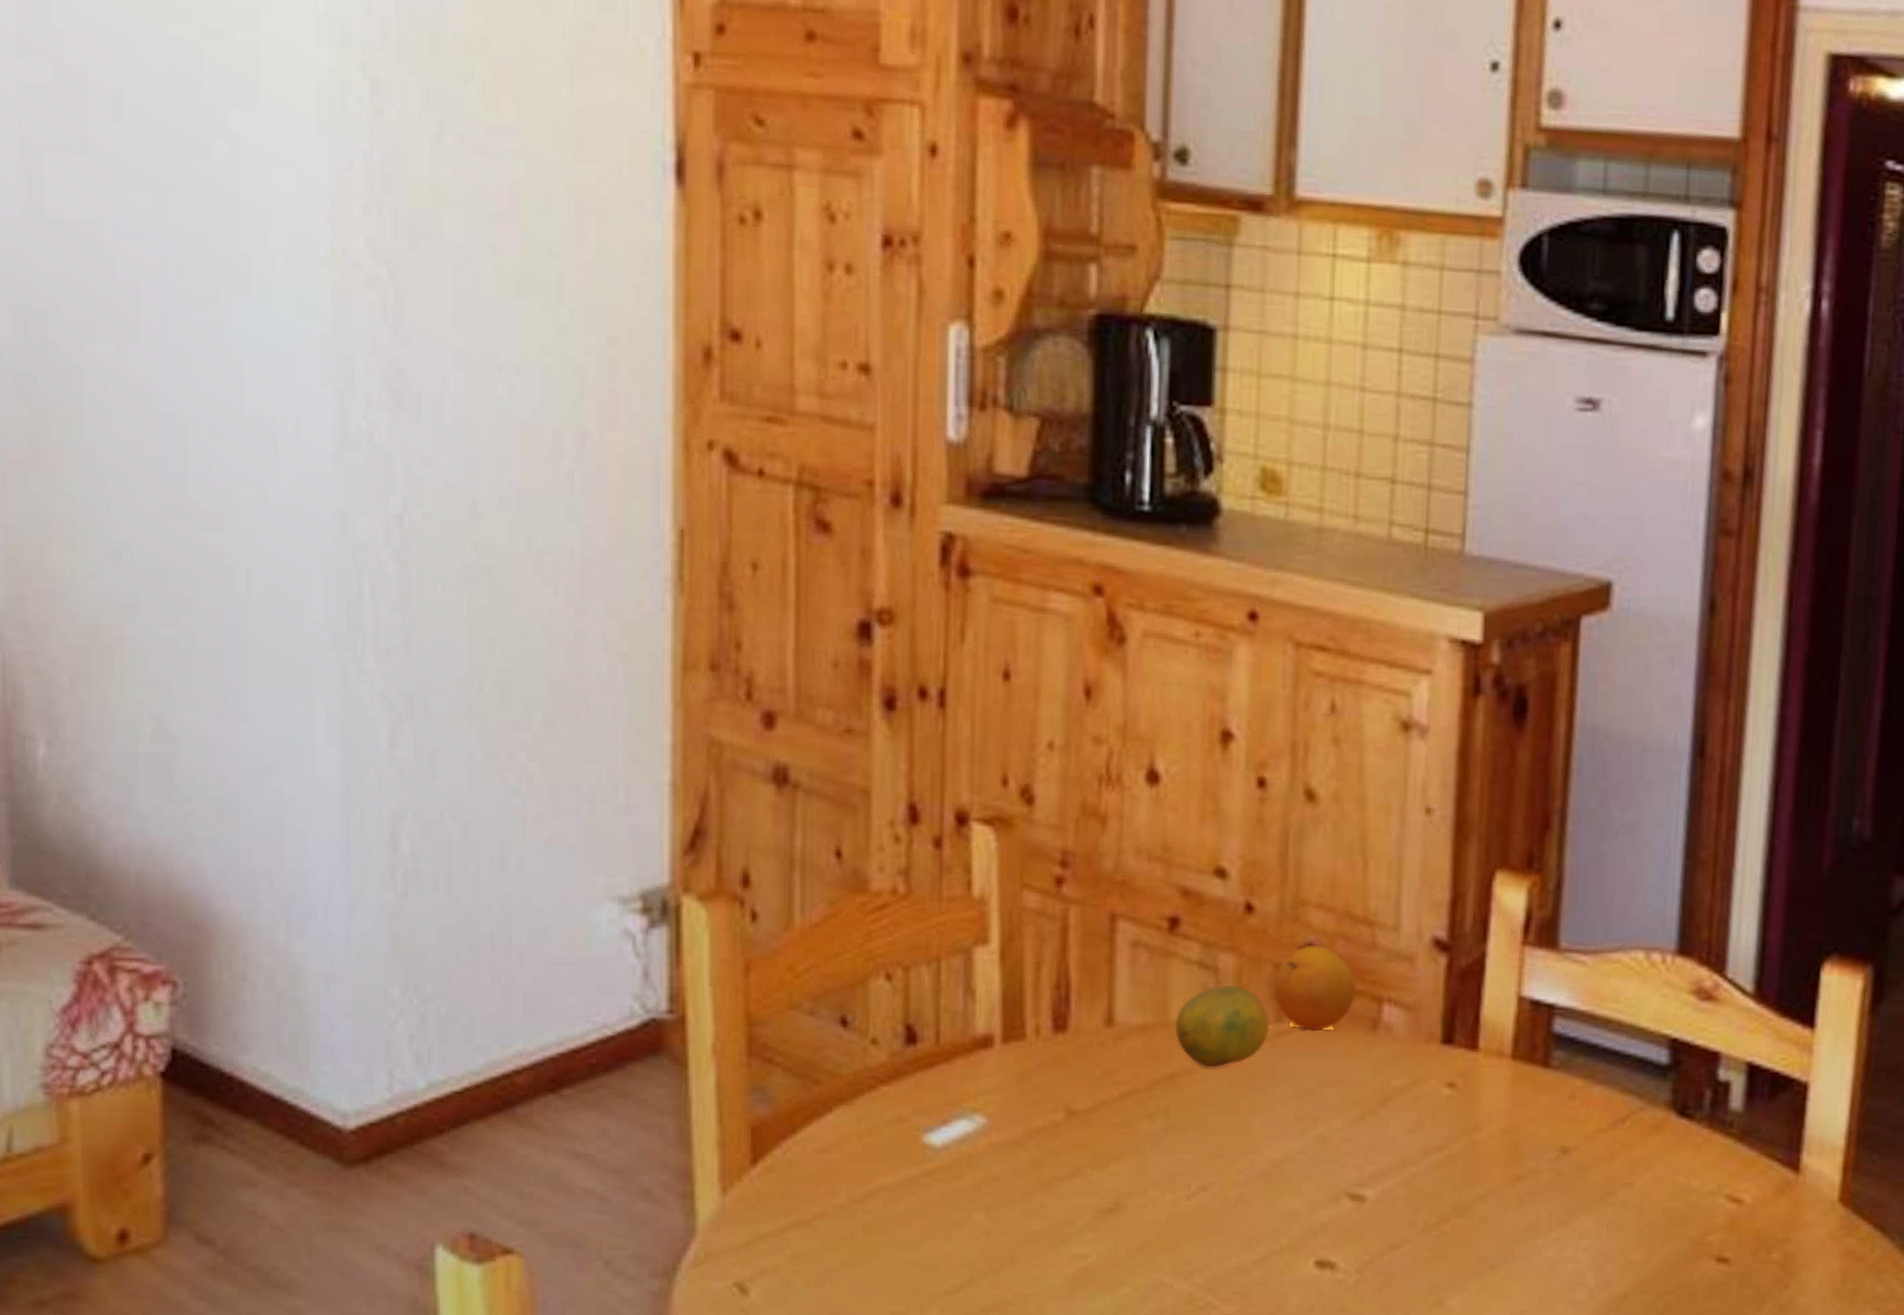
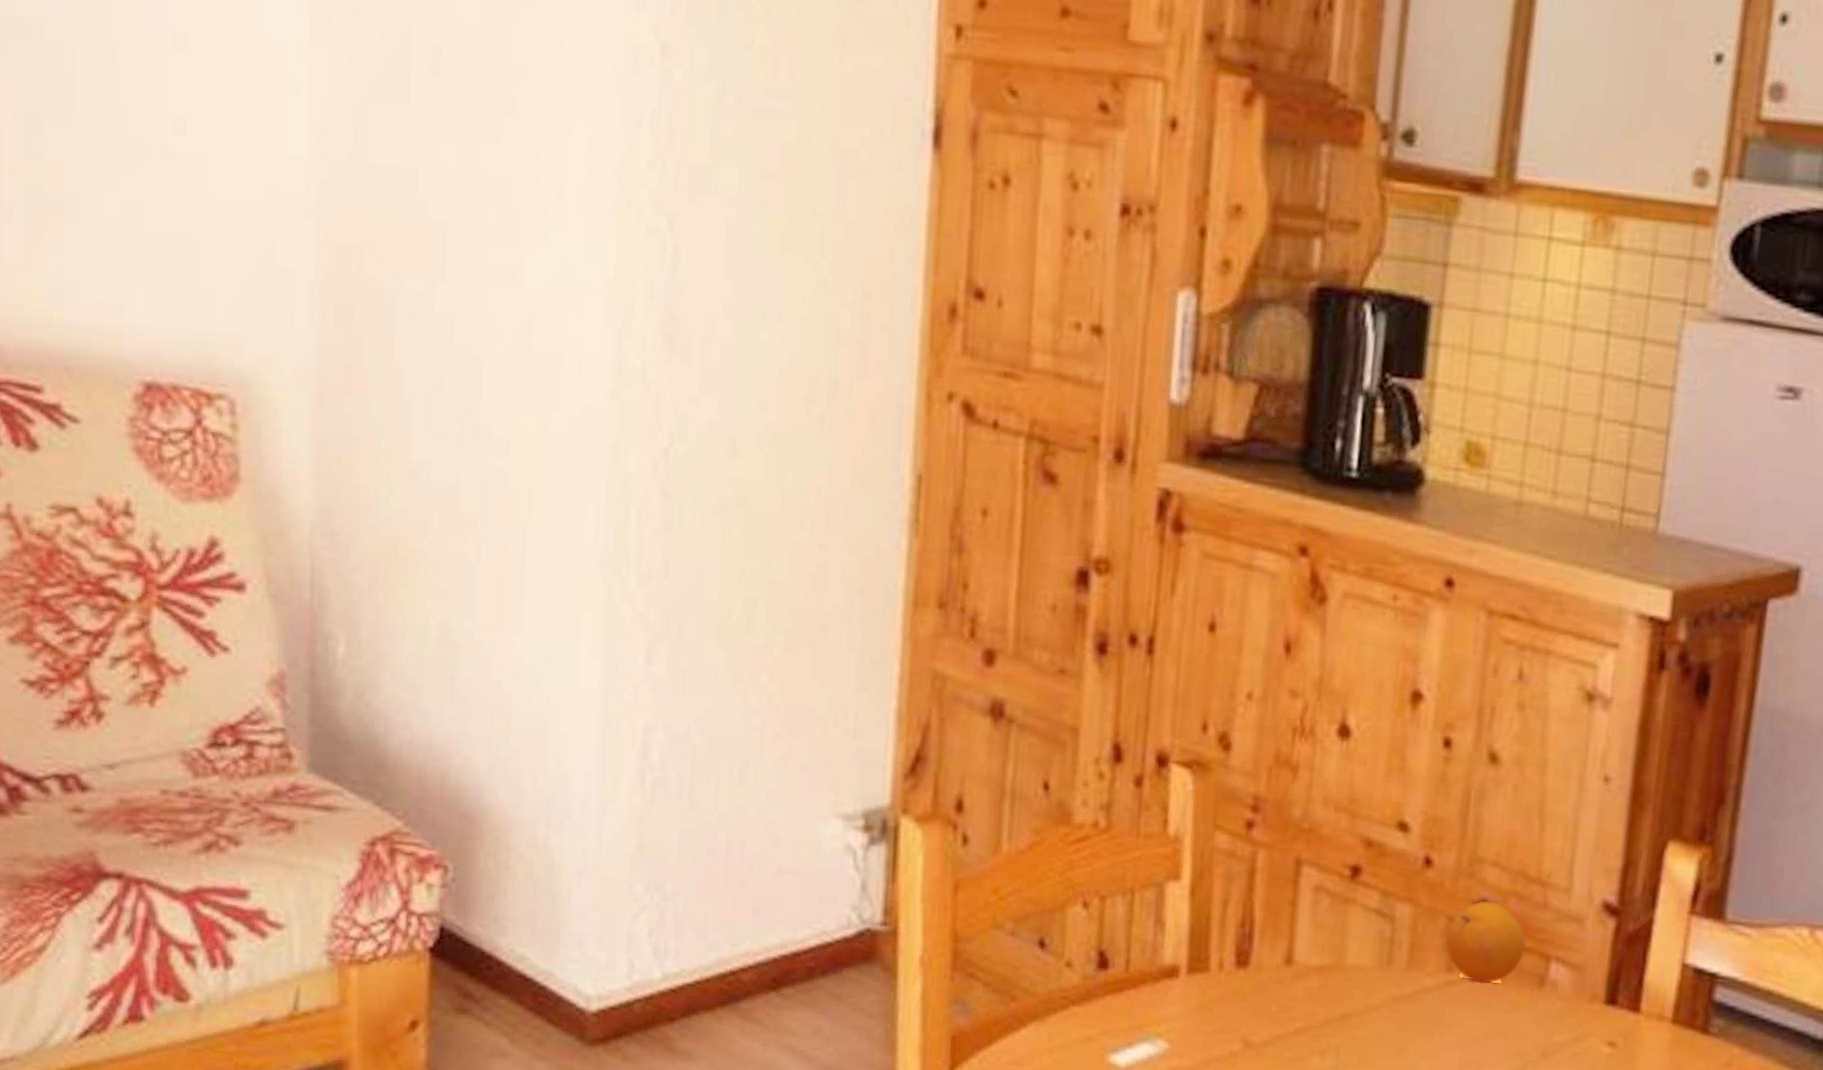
fruit: present [1174,984,1270,1068] -> none [1350,933,1441,1012]

